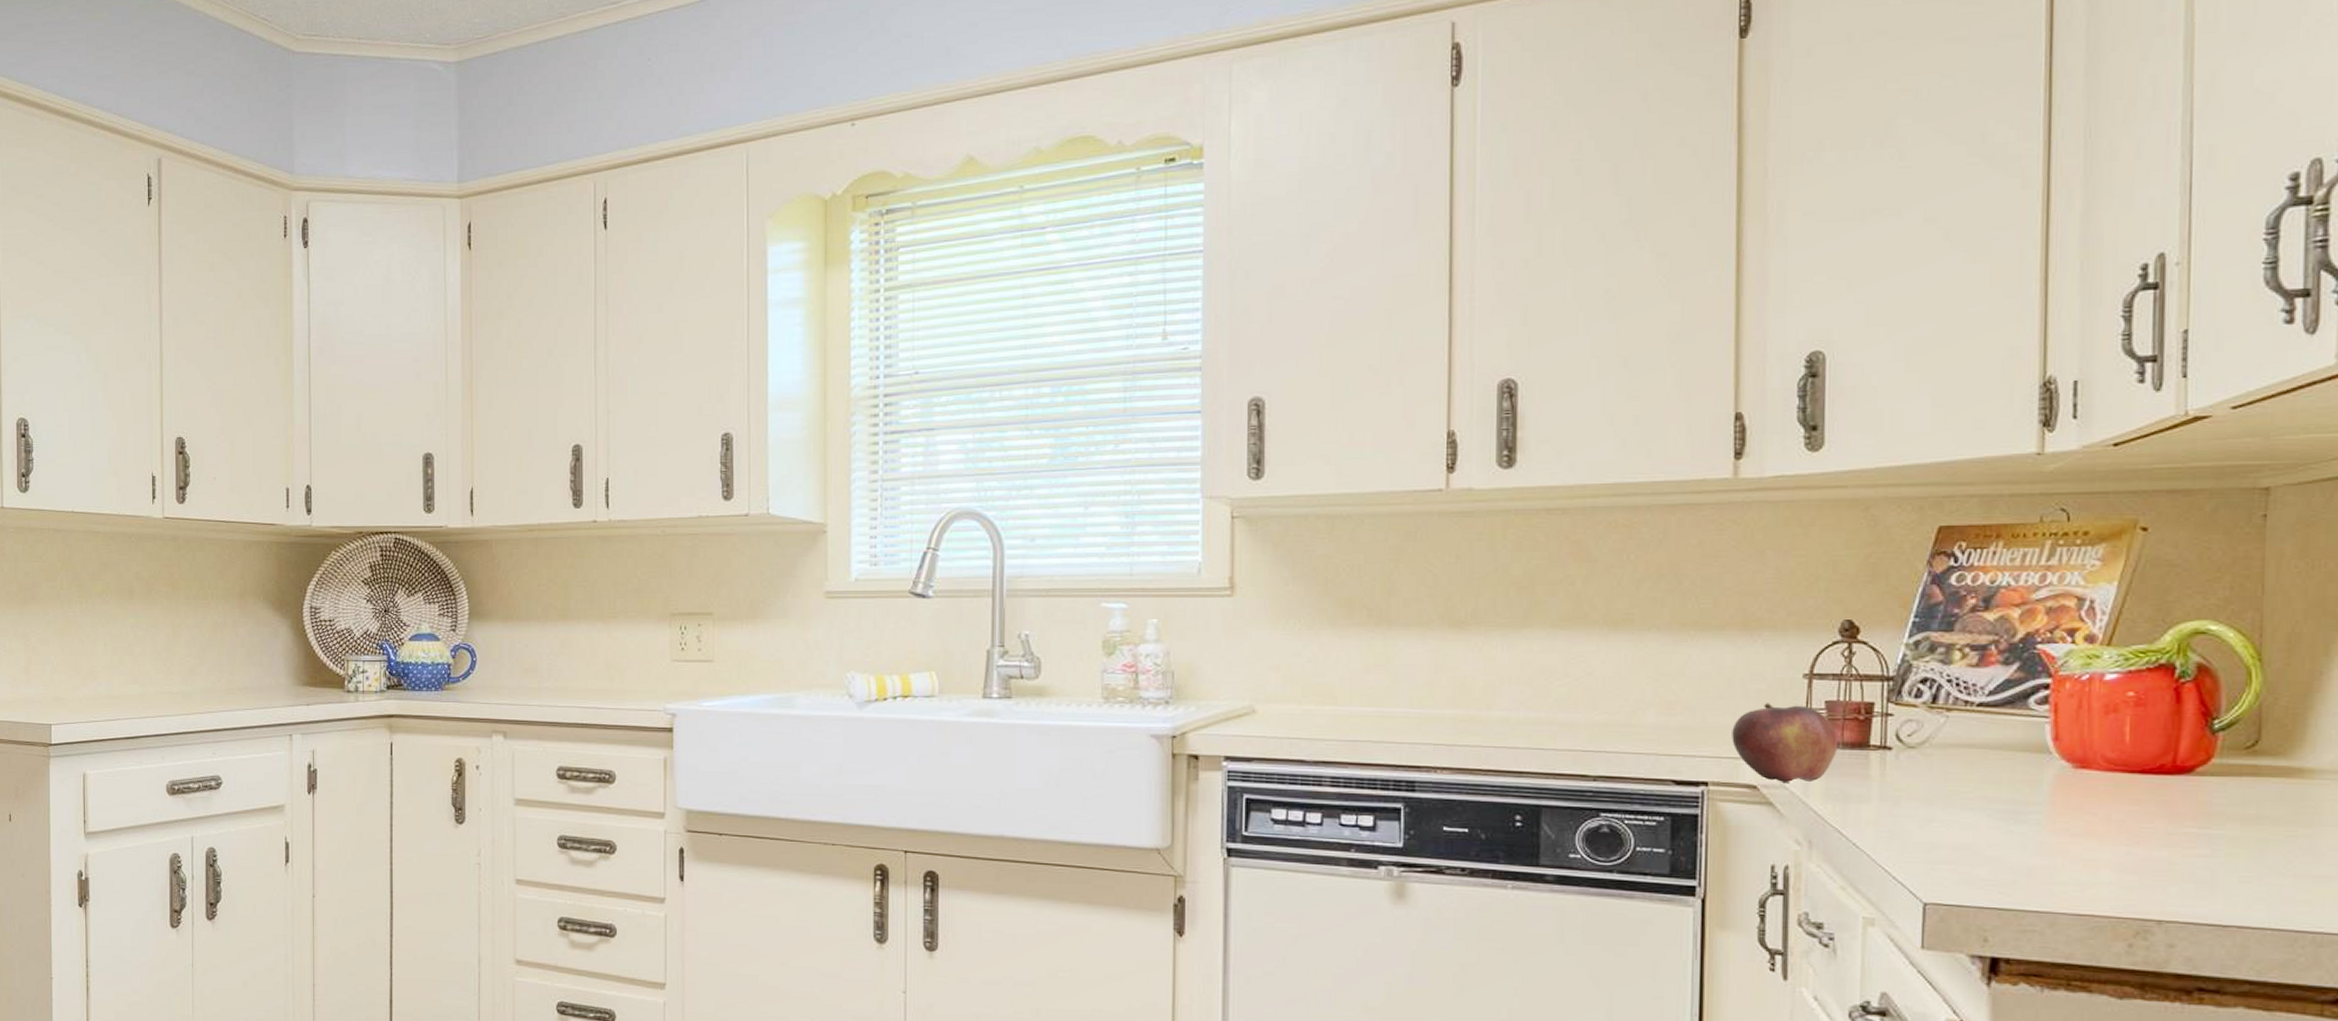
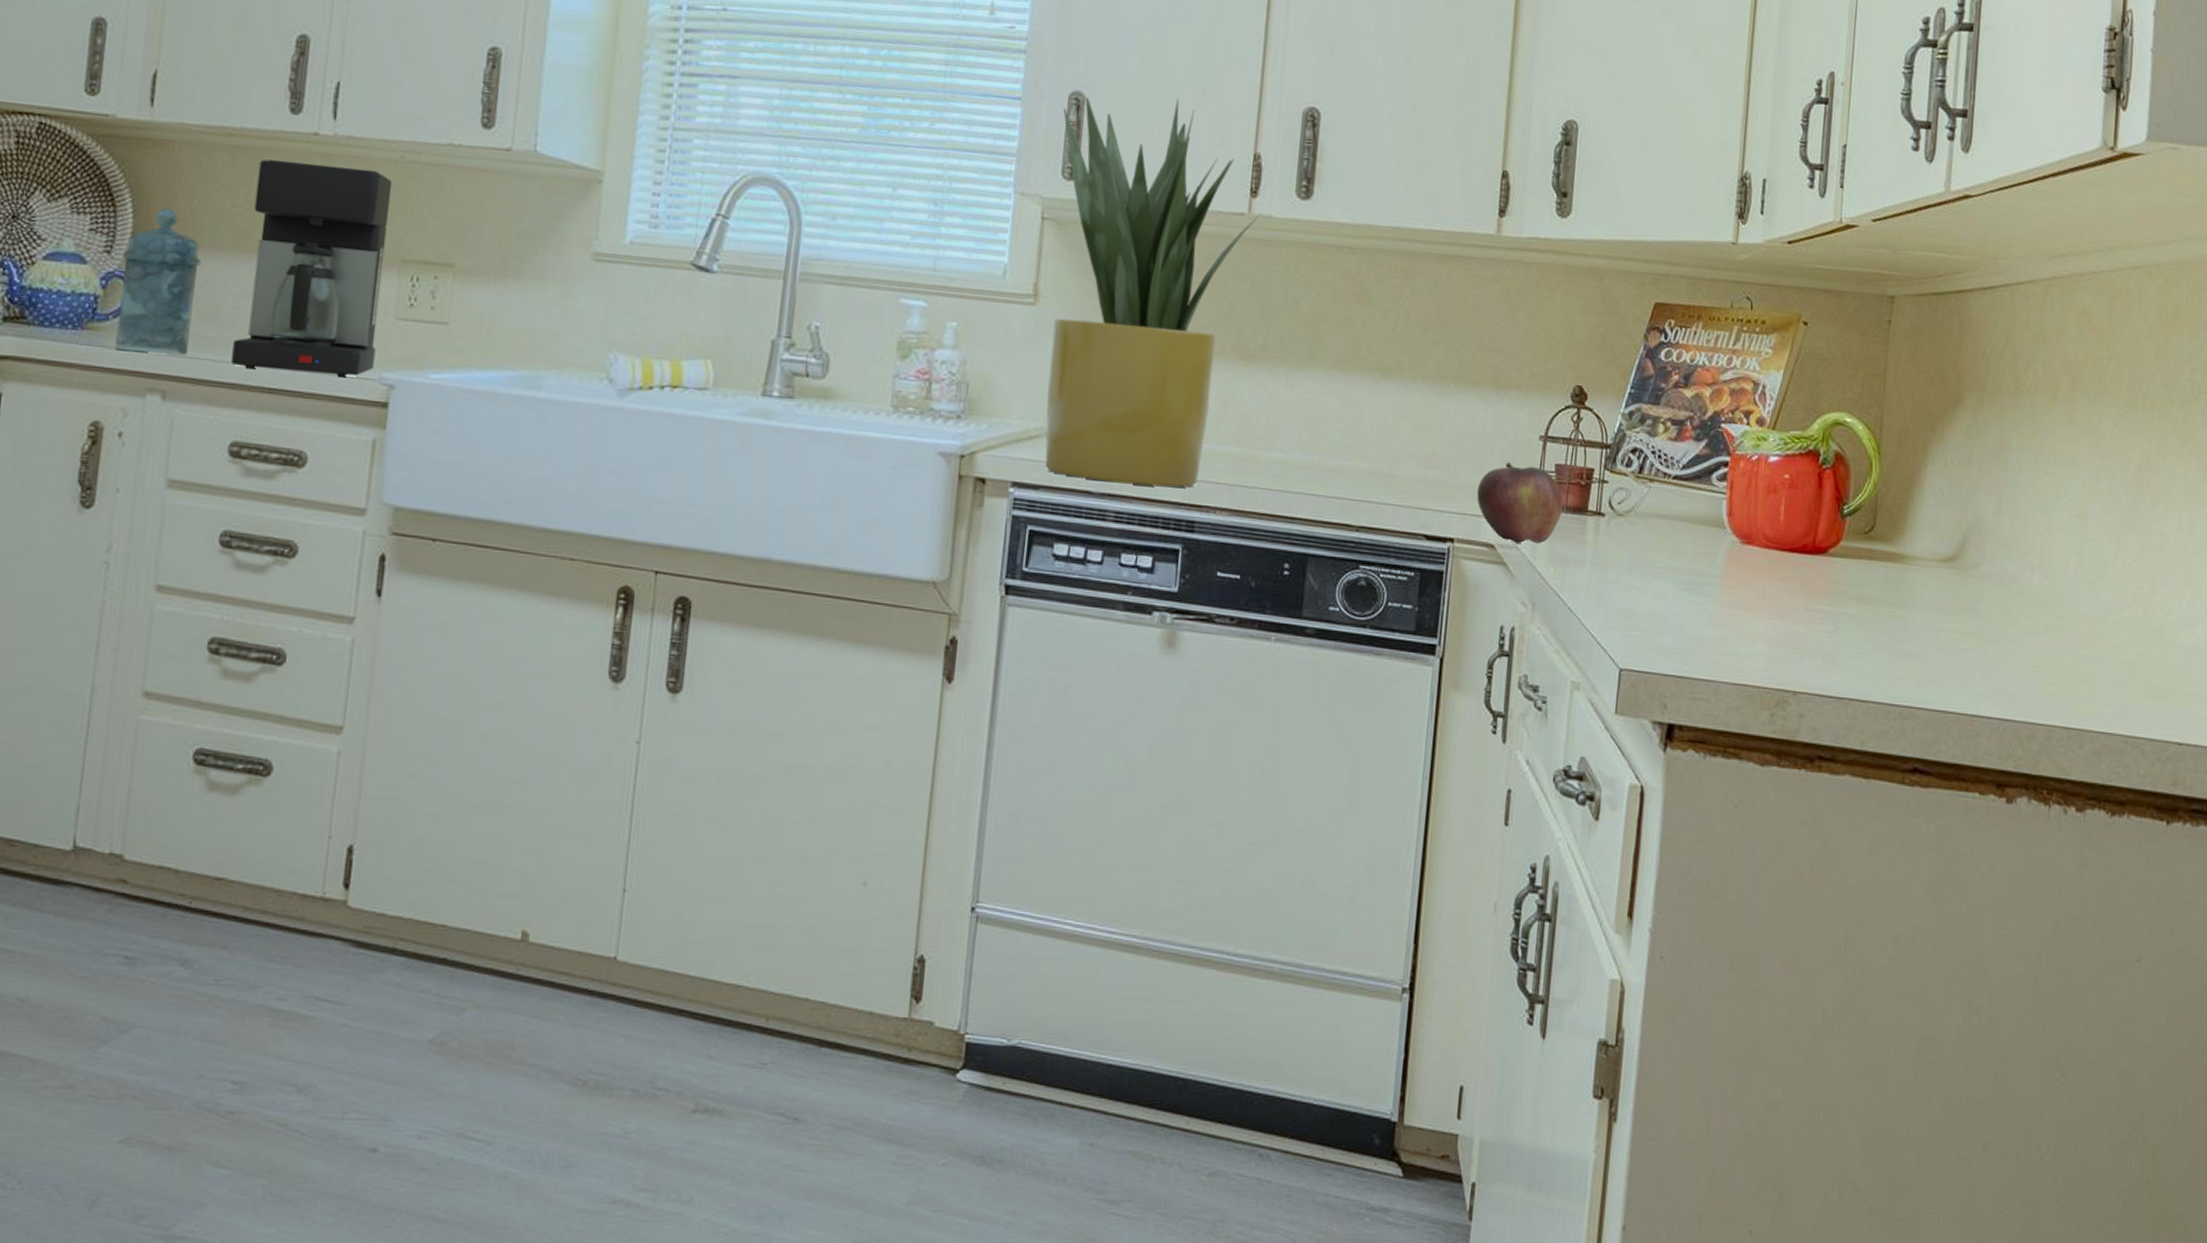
canister: none [463,592,521,704] -> present [114,207,201,356]
coffee maker: none [551,544,659,710] -> present [231,159,393,376]
planter: none [1243,390,1459,752] -> present [1045,96,1260,488]

